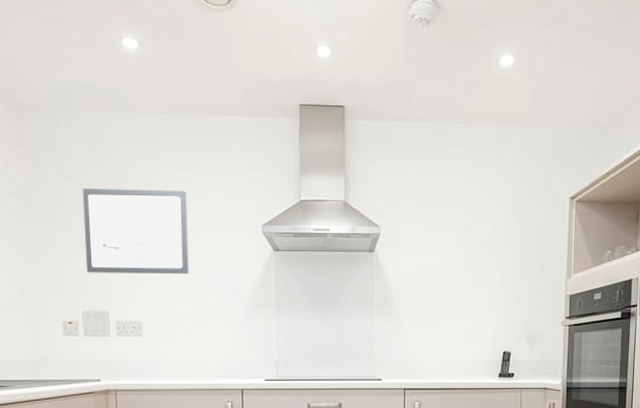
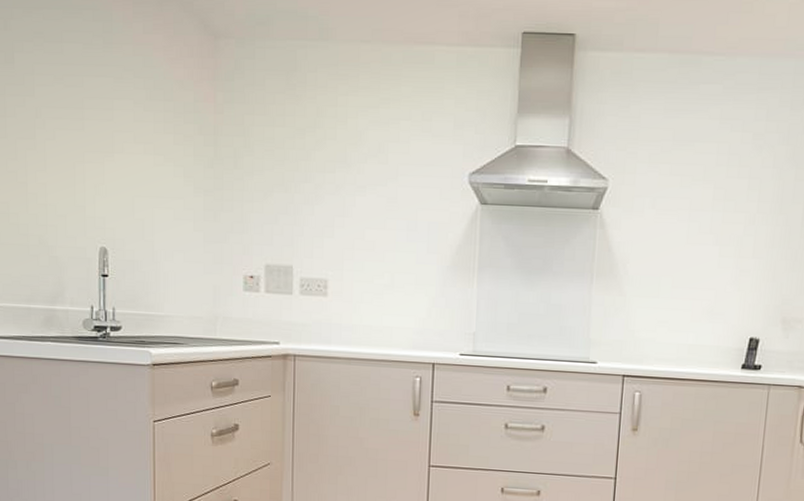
wall art: present [82,189,189,274] -> none [272,127,387,227]

